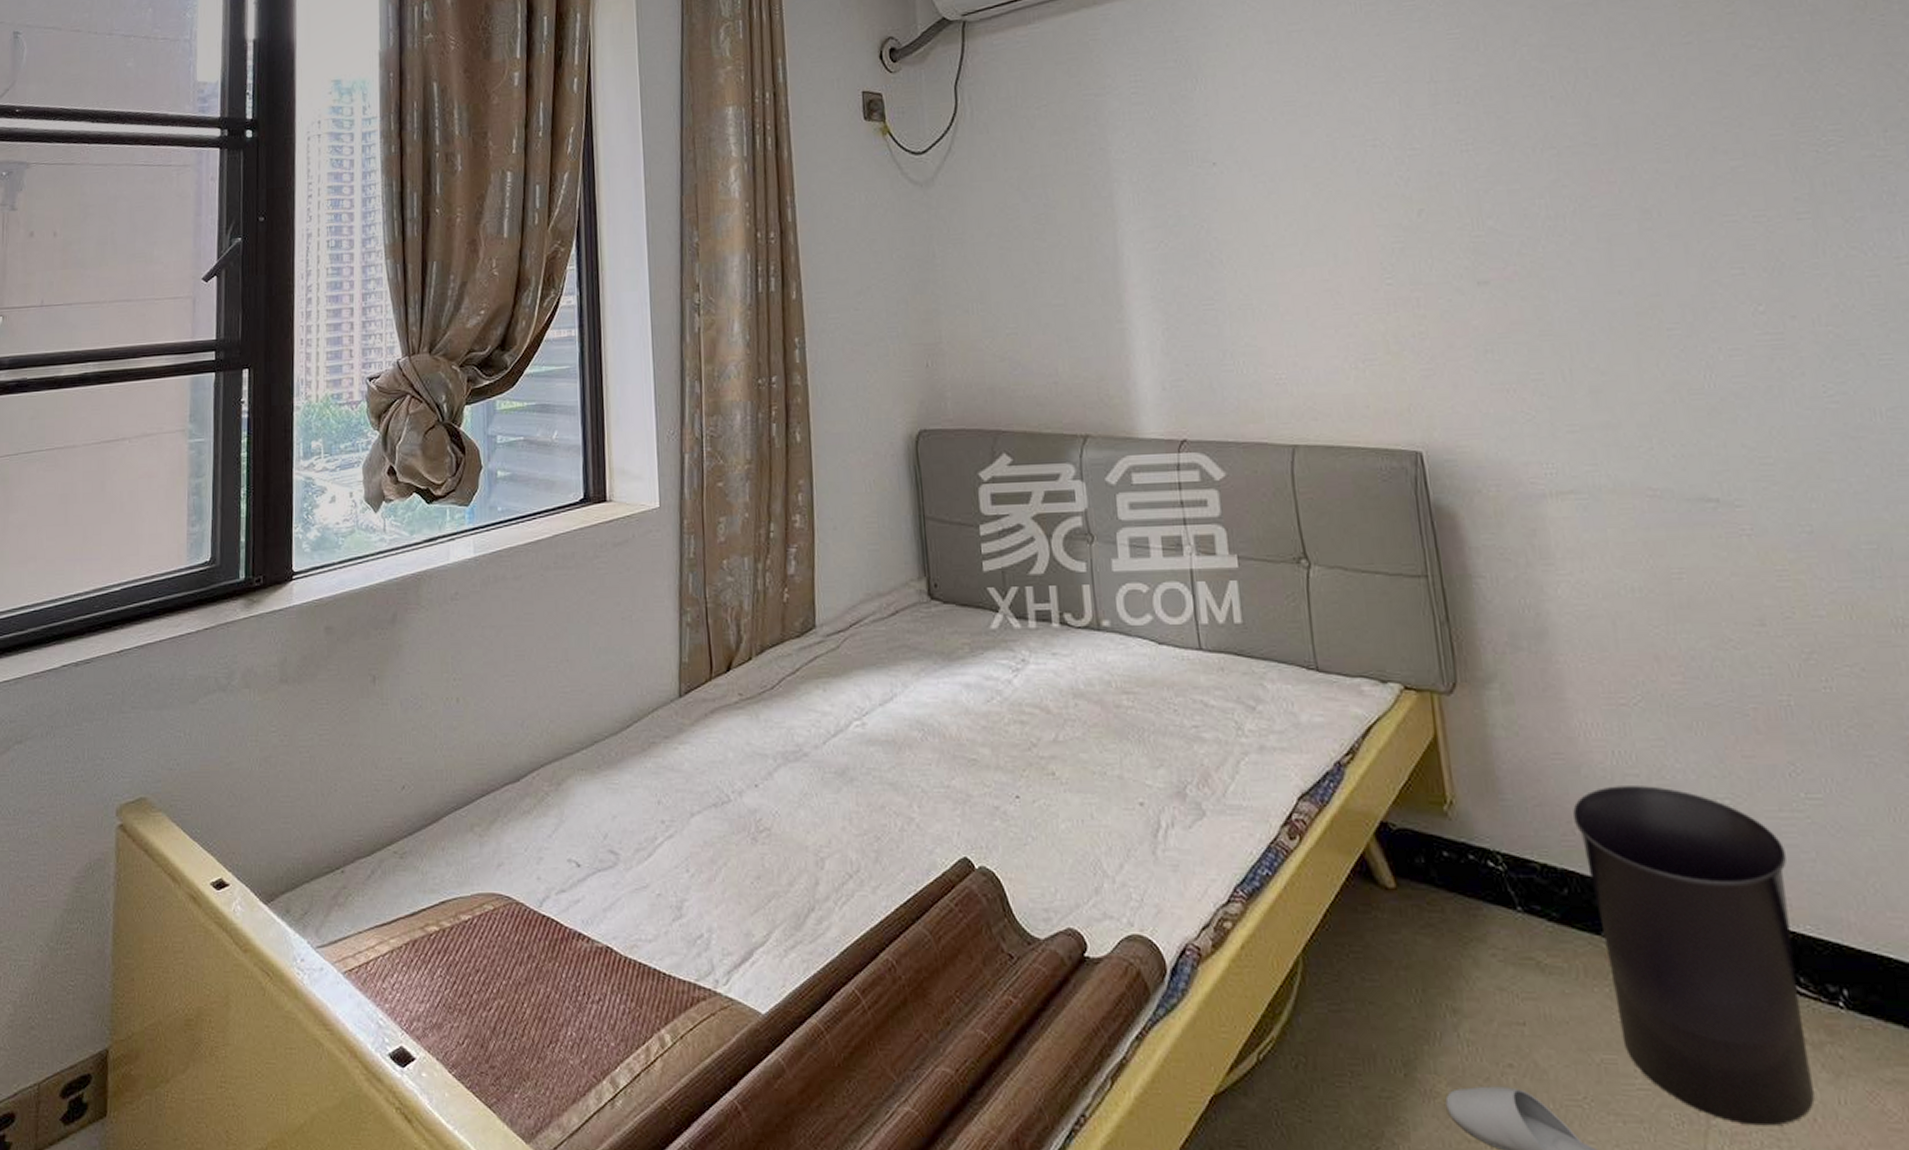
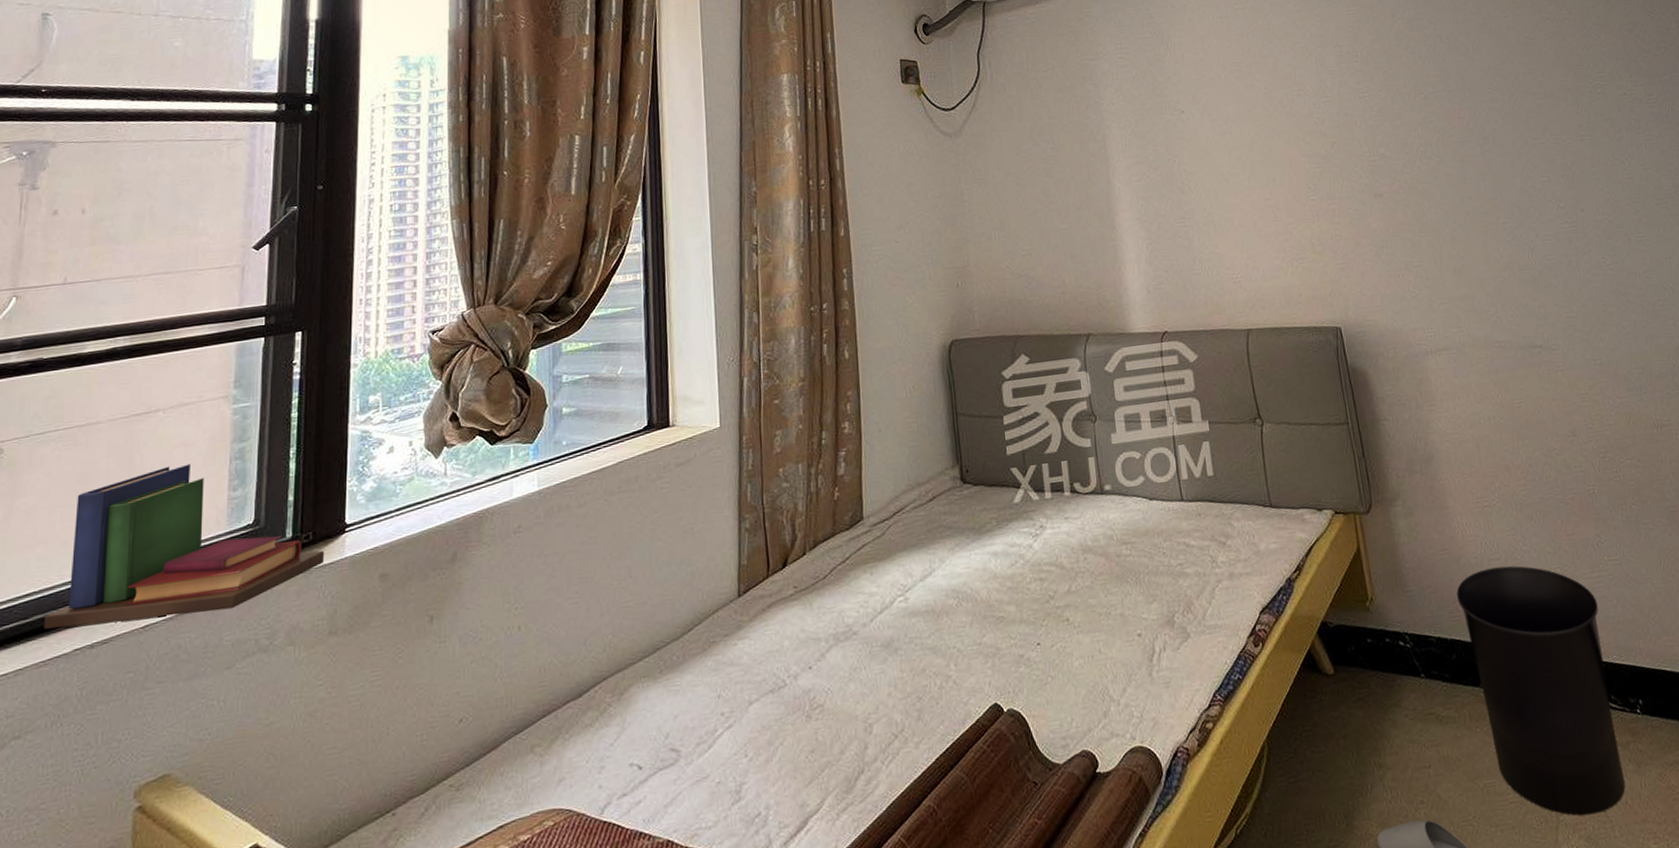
book: none [37,495,275,645] -> present [44,463,325,630]

